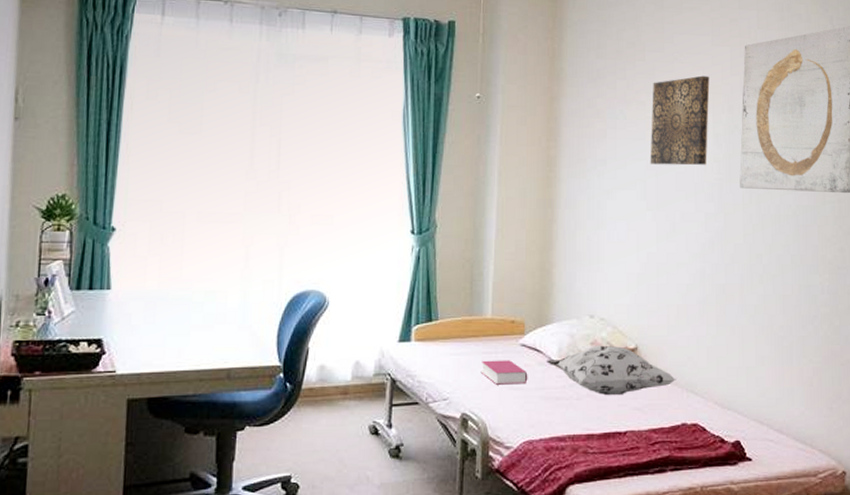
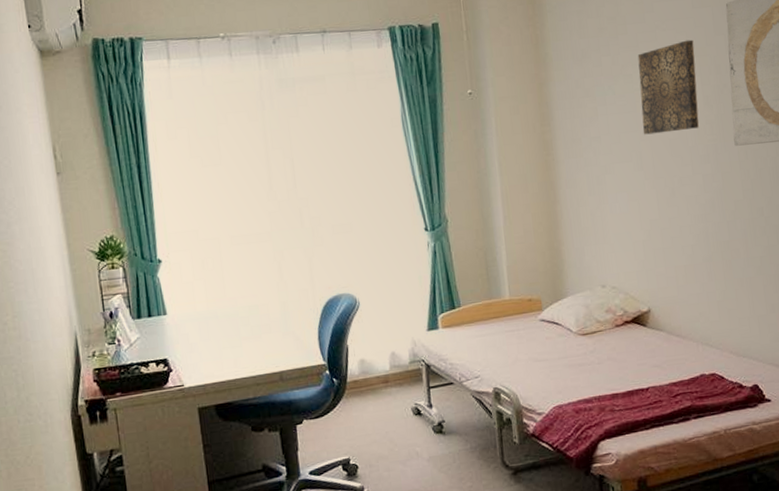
book: present [480,360,528,385] -> none [506,335,551,359]
decorative pillow: present [546,345,676,395] -> none [566,310,691,357]

